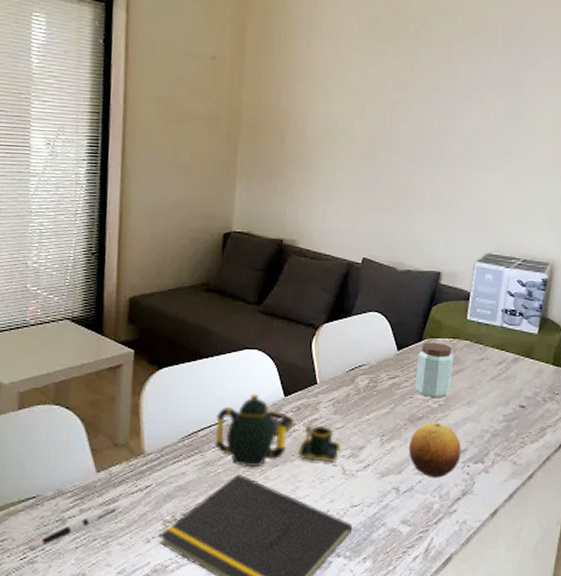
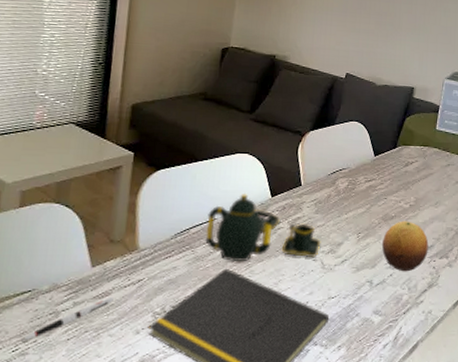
peanut butter: present [414,342,454,398] -> none [388,149,424,200]

